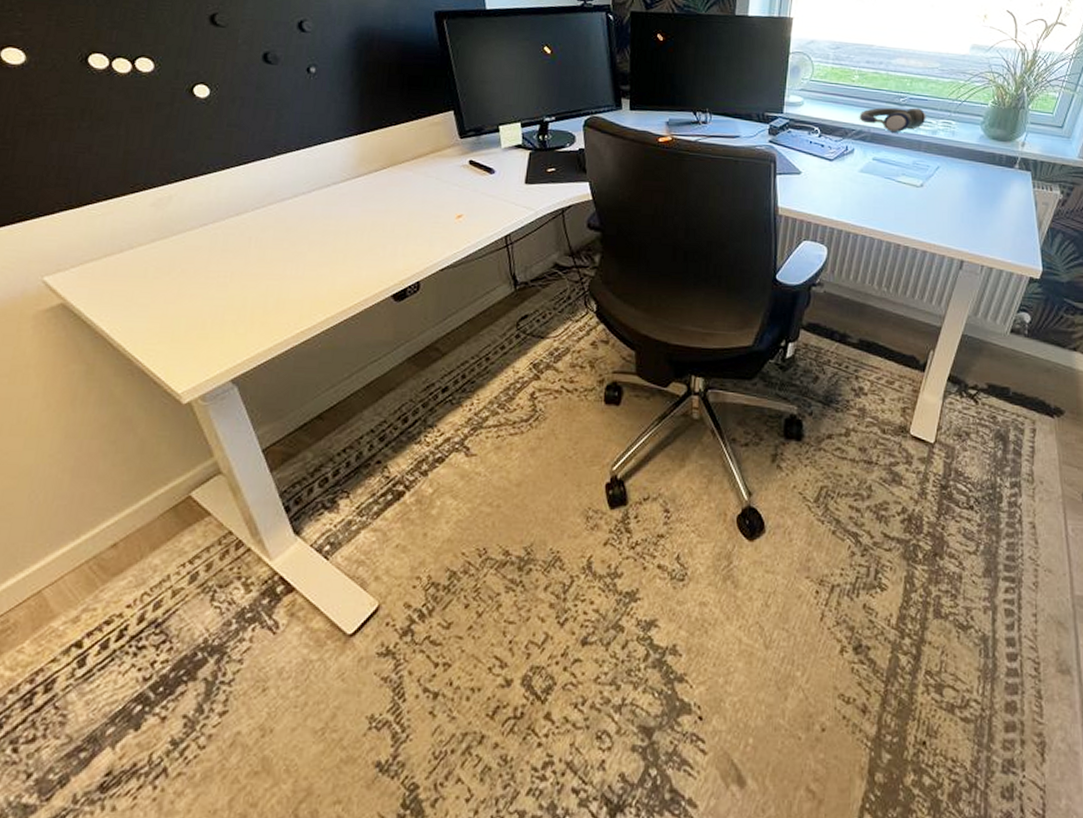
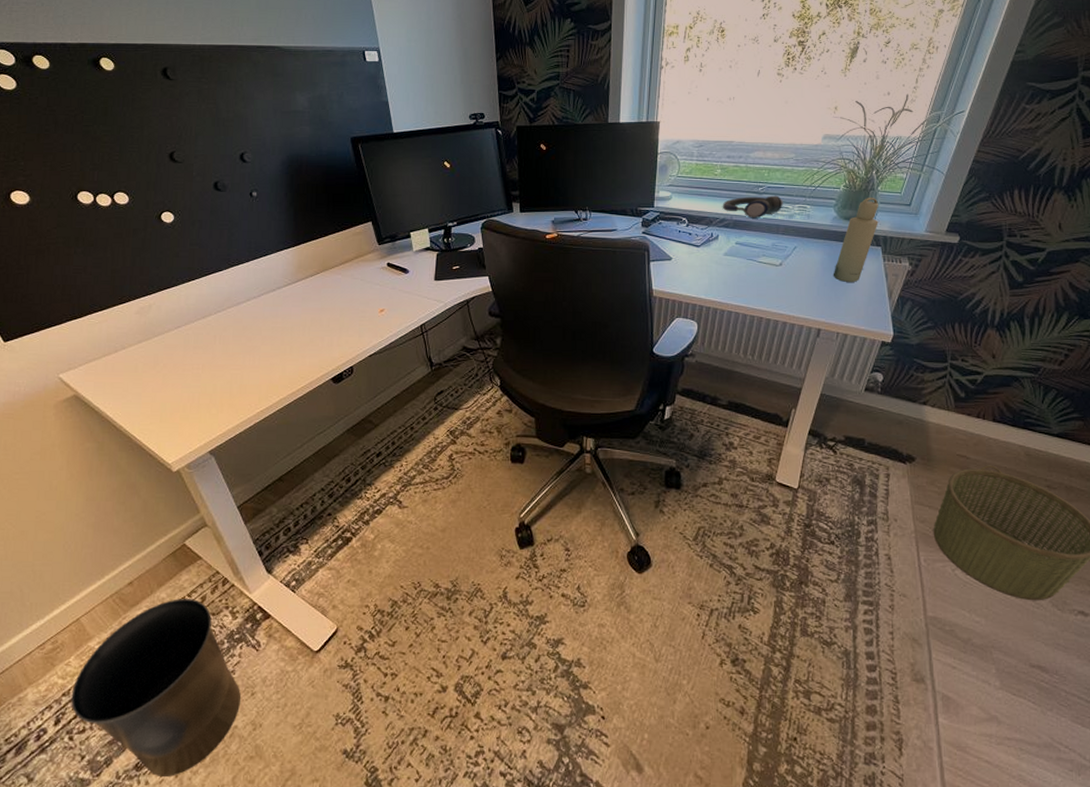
waste bin: none [19,566,249,801] -> present [71,599,241,778]
bottle: none [978,115,1030,209] -> present [833,197,879,282]

